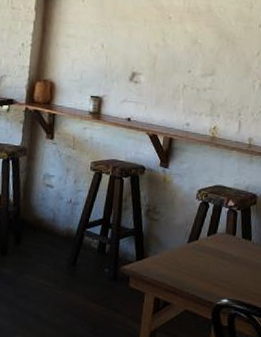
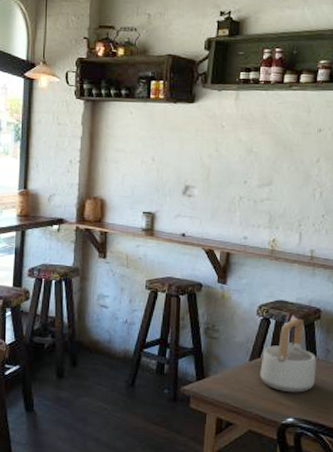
teapot: none [197,203,252,275] -> present [260,318,316,393]

